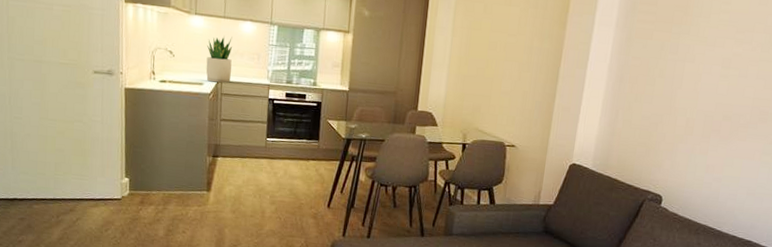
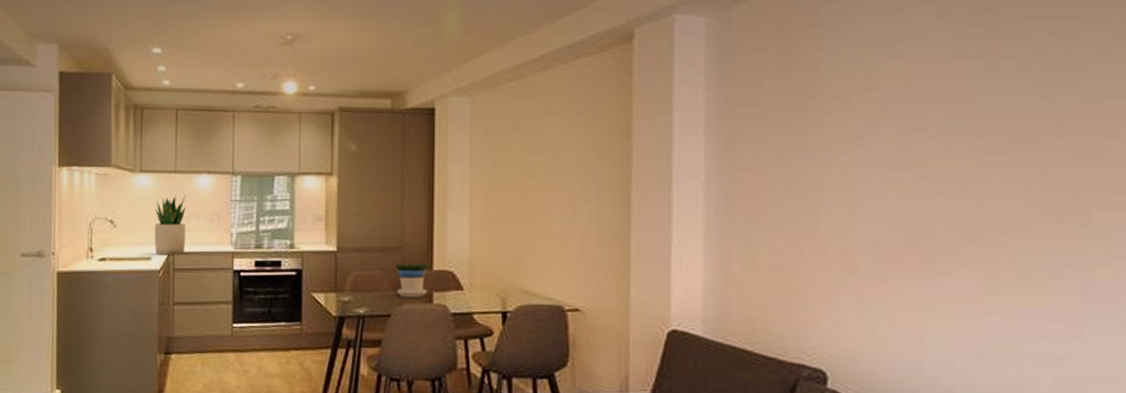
flowerpot: none [390,104,414,130] -> present [396,263,428,299]

